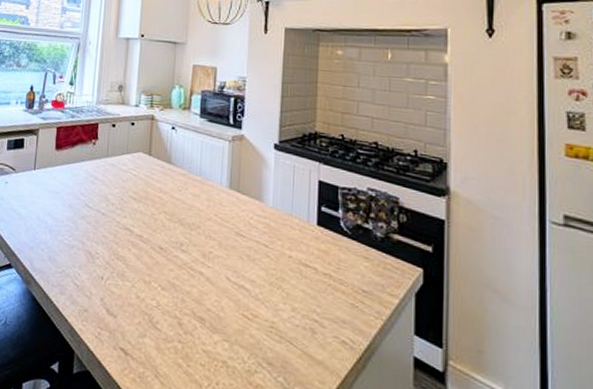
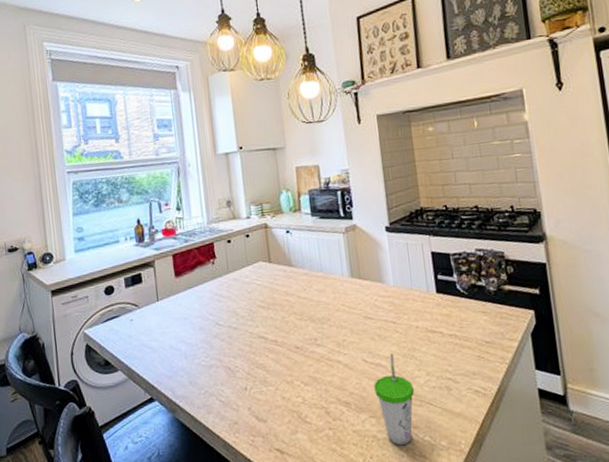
cup: none [233,278,276,381] -> present [374,353,415,446]

